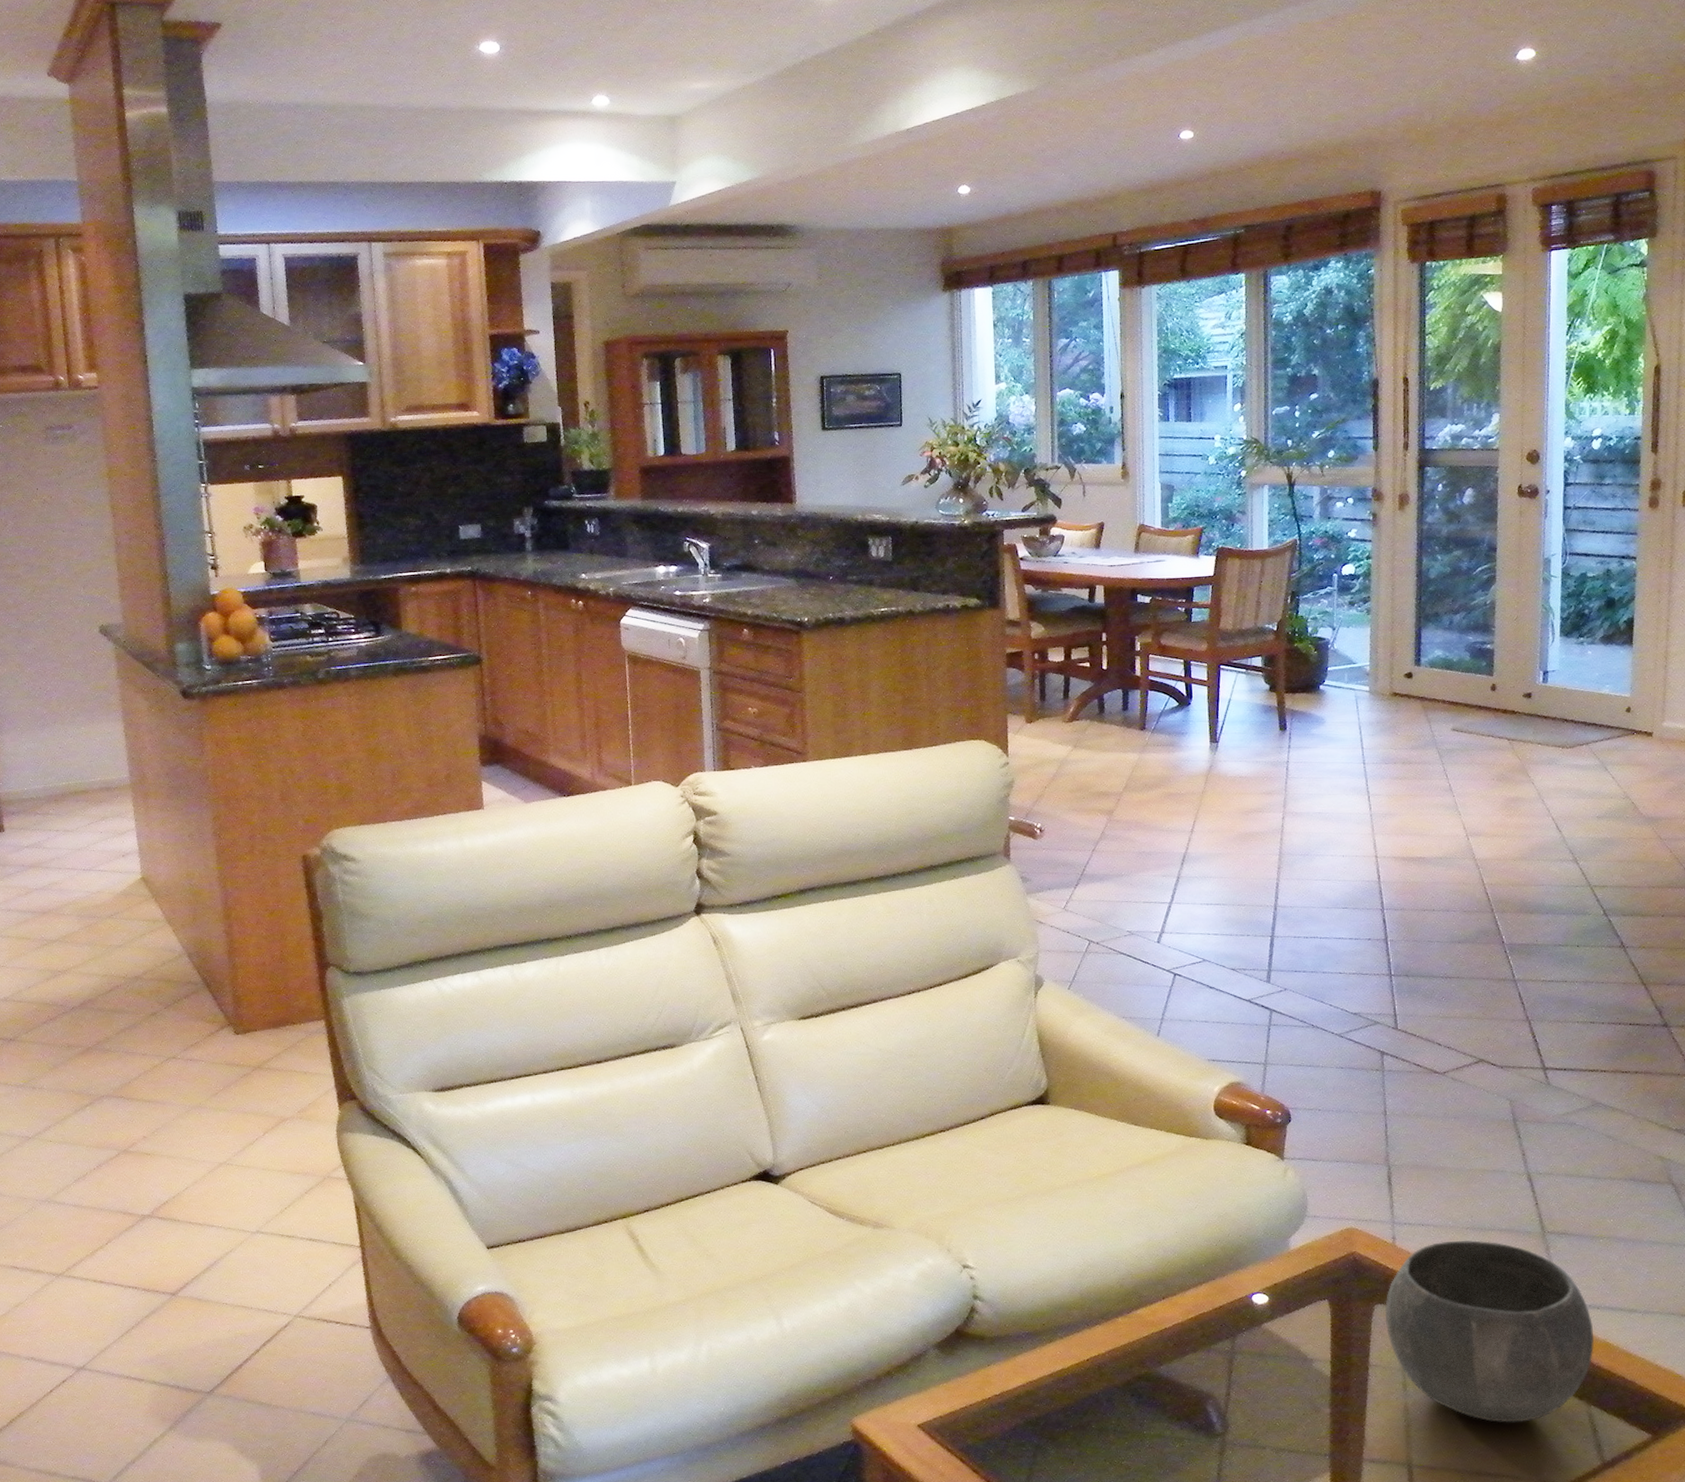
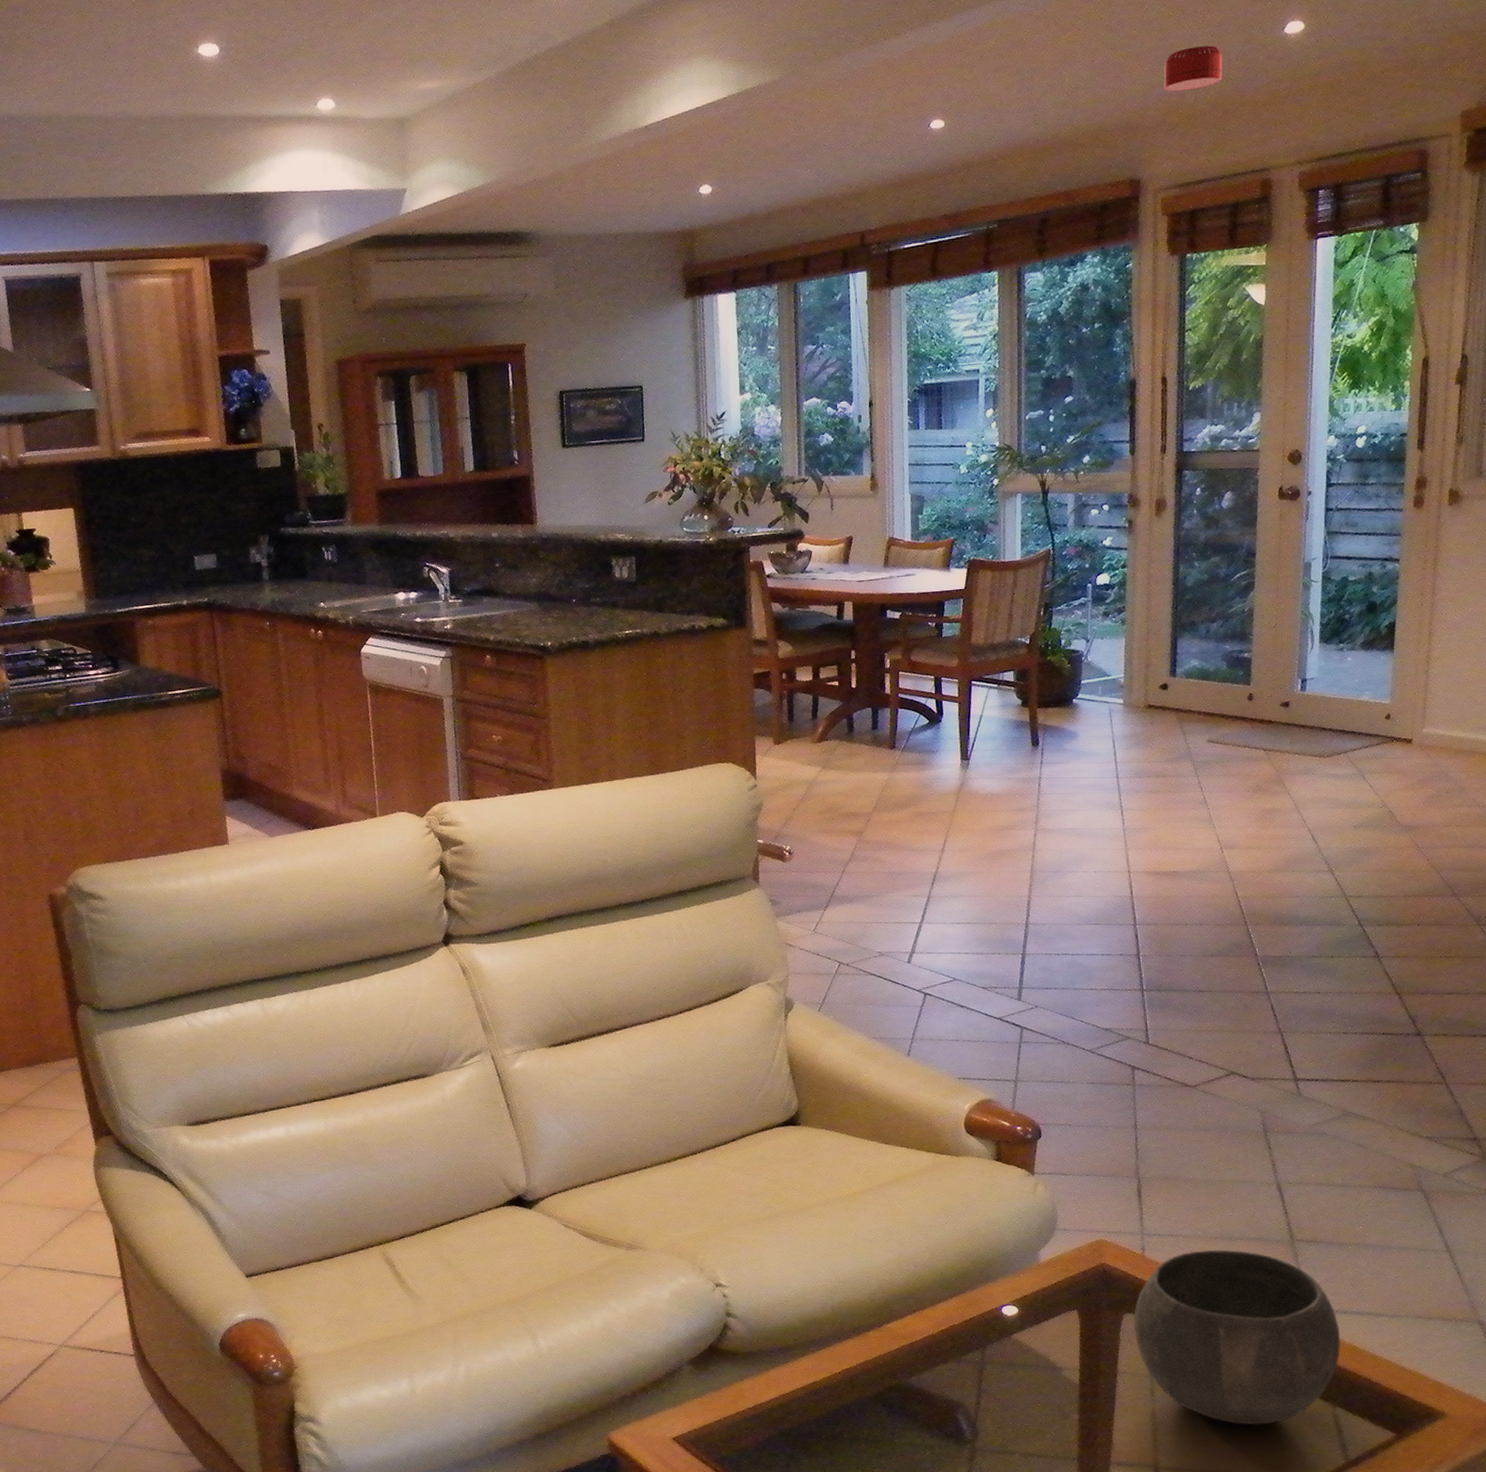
smoke detector: none [1402,69,1459,111] -> present [1163,45,1223,92]

